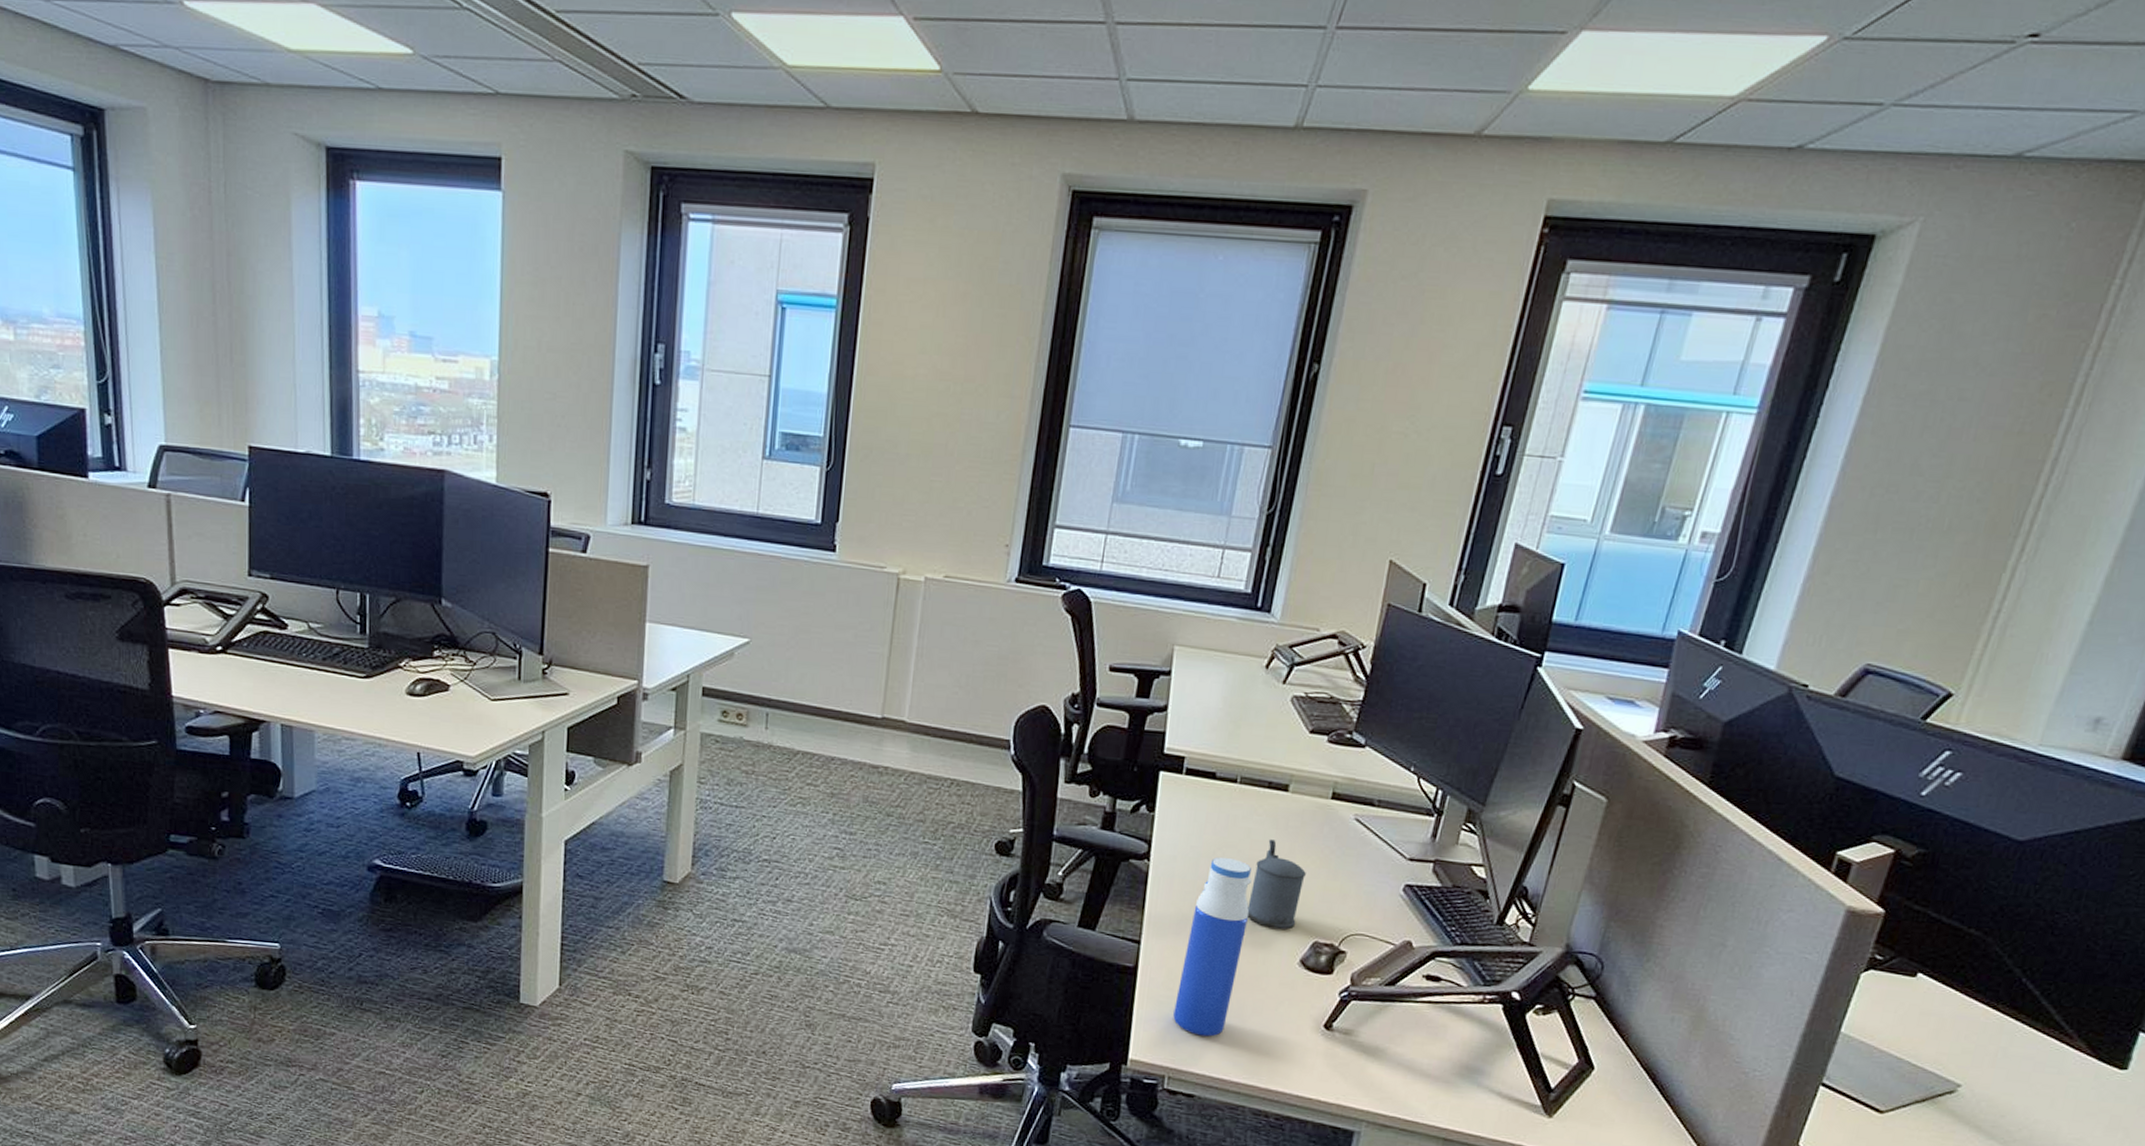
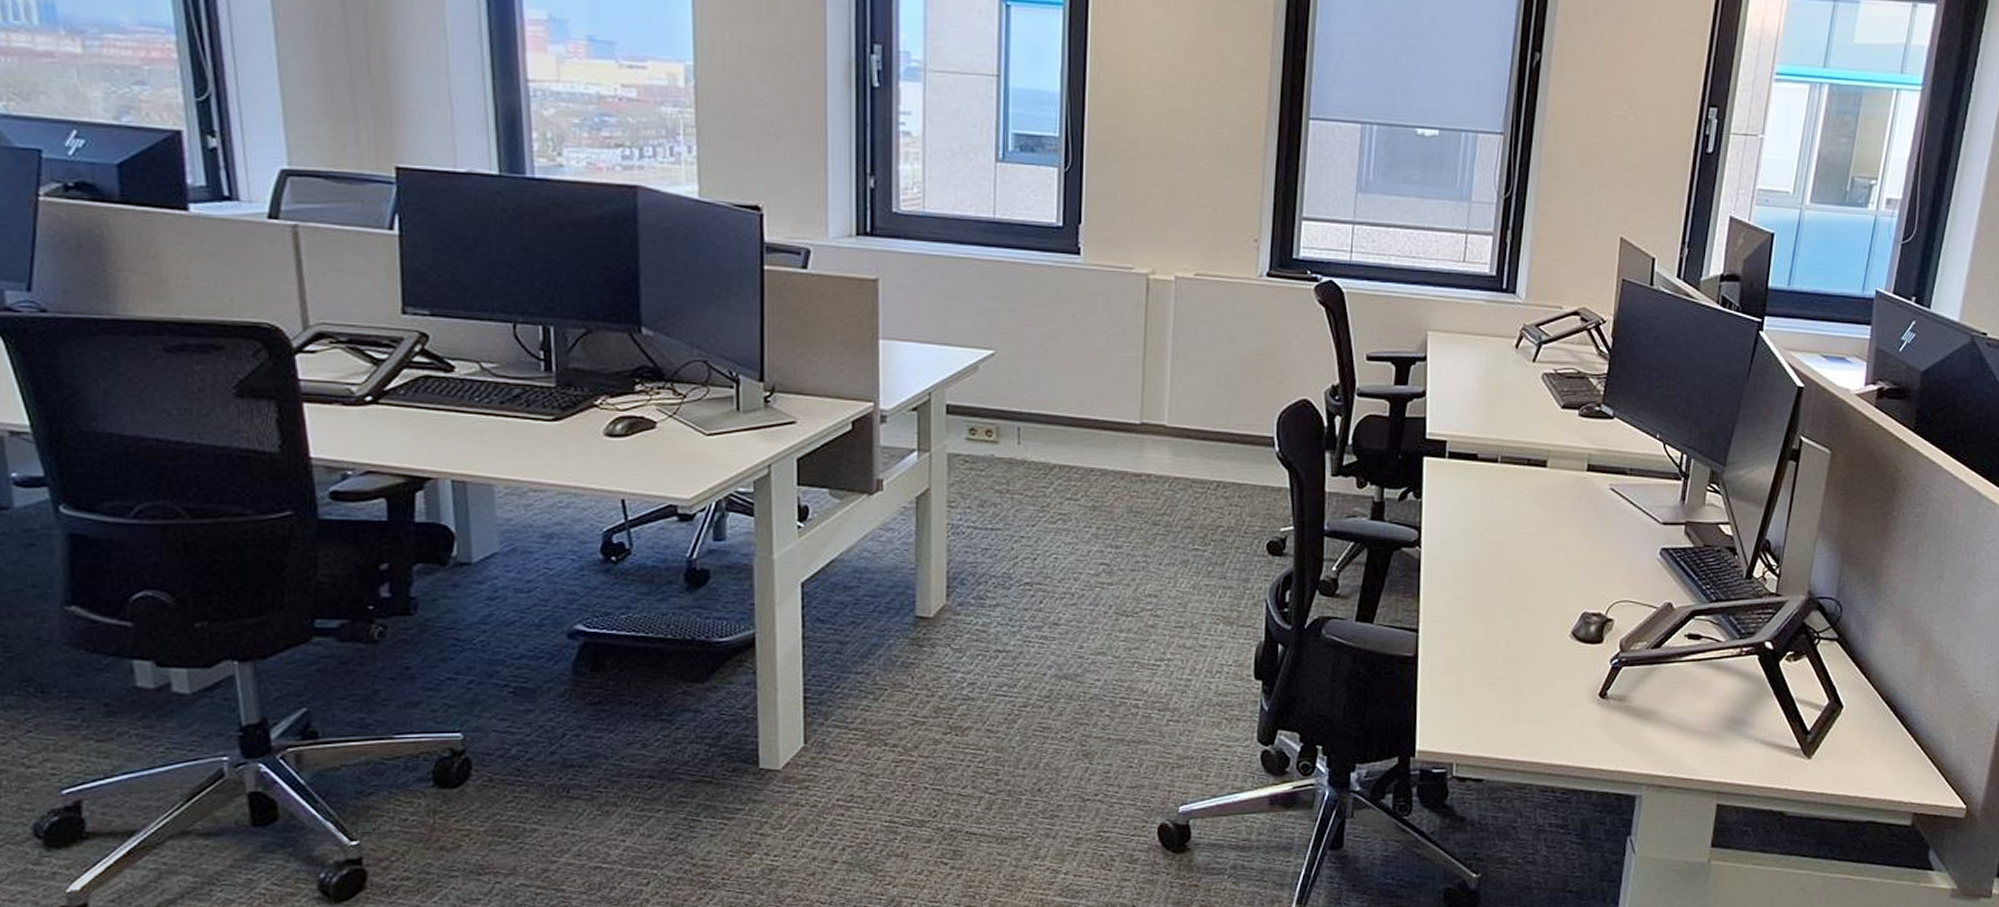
water bottle: present [1173,857,1253,1037] -> none [1456,537,1521,719]
beer stein: present [1246,839,1306,930] -> none [1518,516,1570,603]

